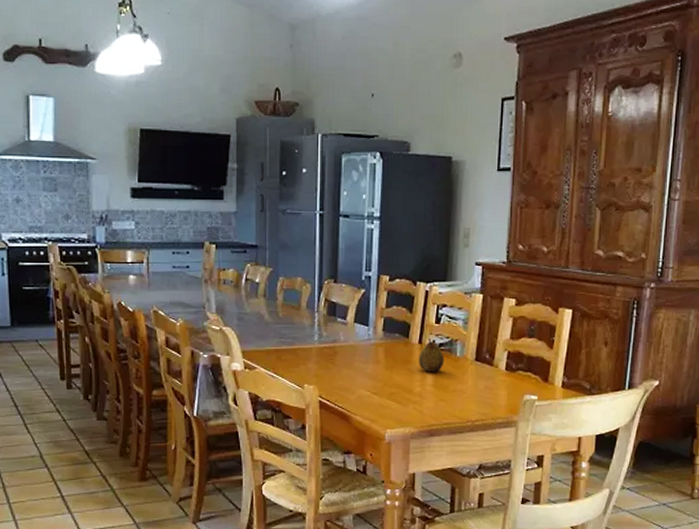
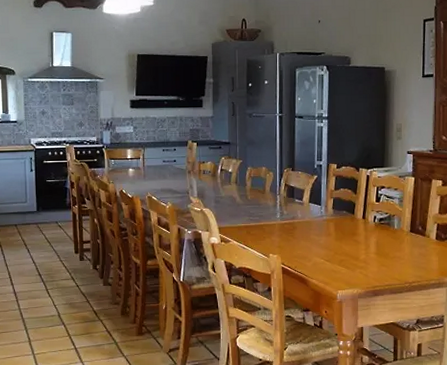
fruit: present [419,338,445,372] -> none [363,214,385,242]

